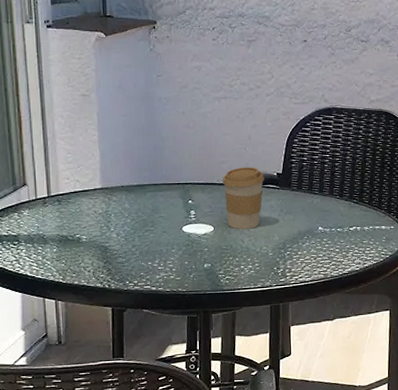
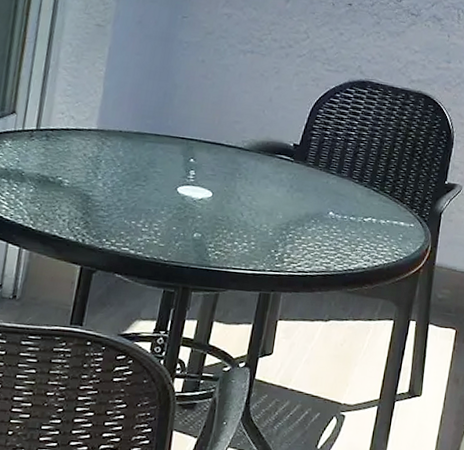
coffee cup: present [222,167,265,230] -> none [228,130,279,202]

